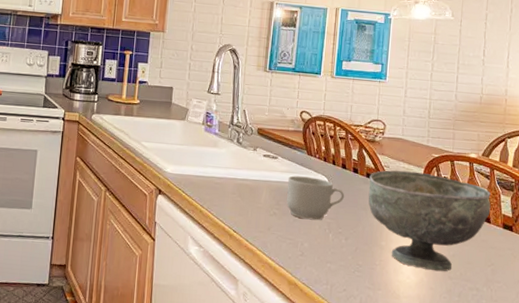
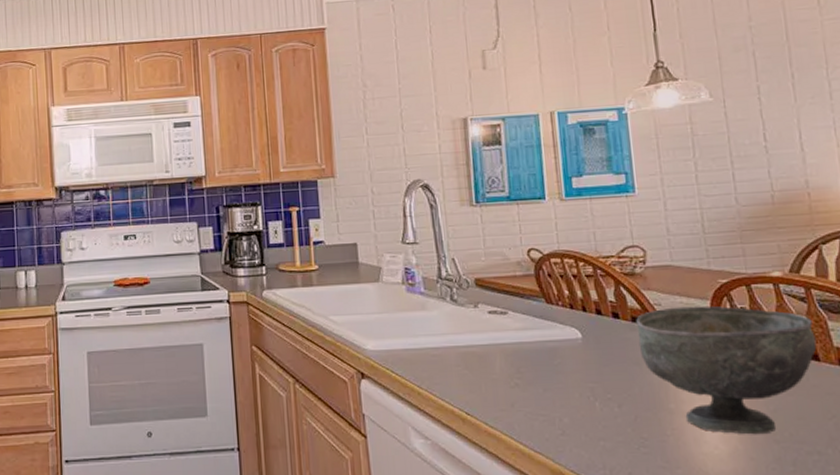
mug: present [286,175,345,221] -> none [527,331,608,387]

